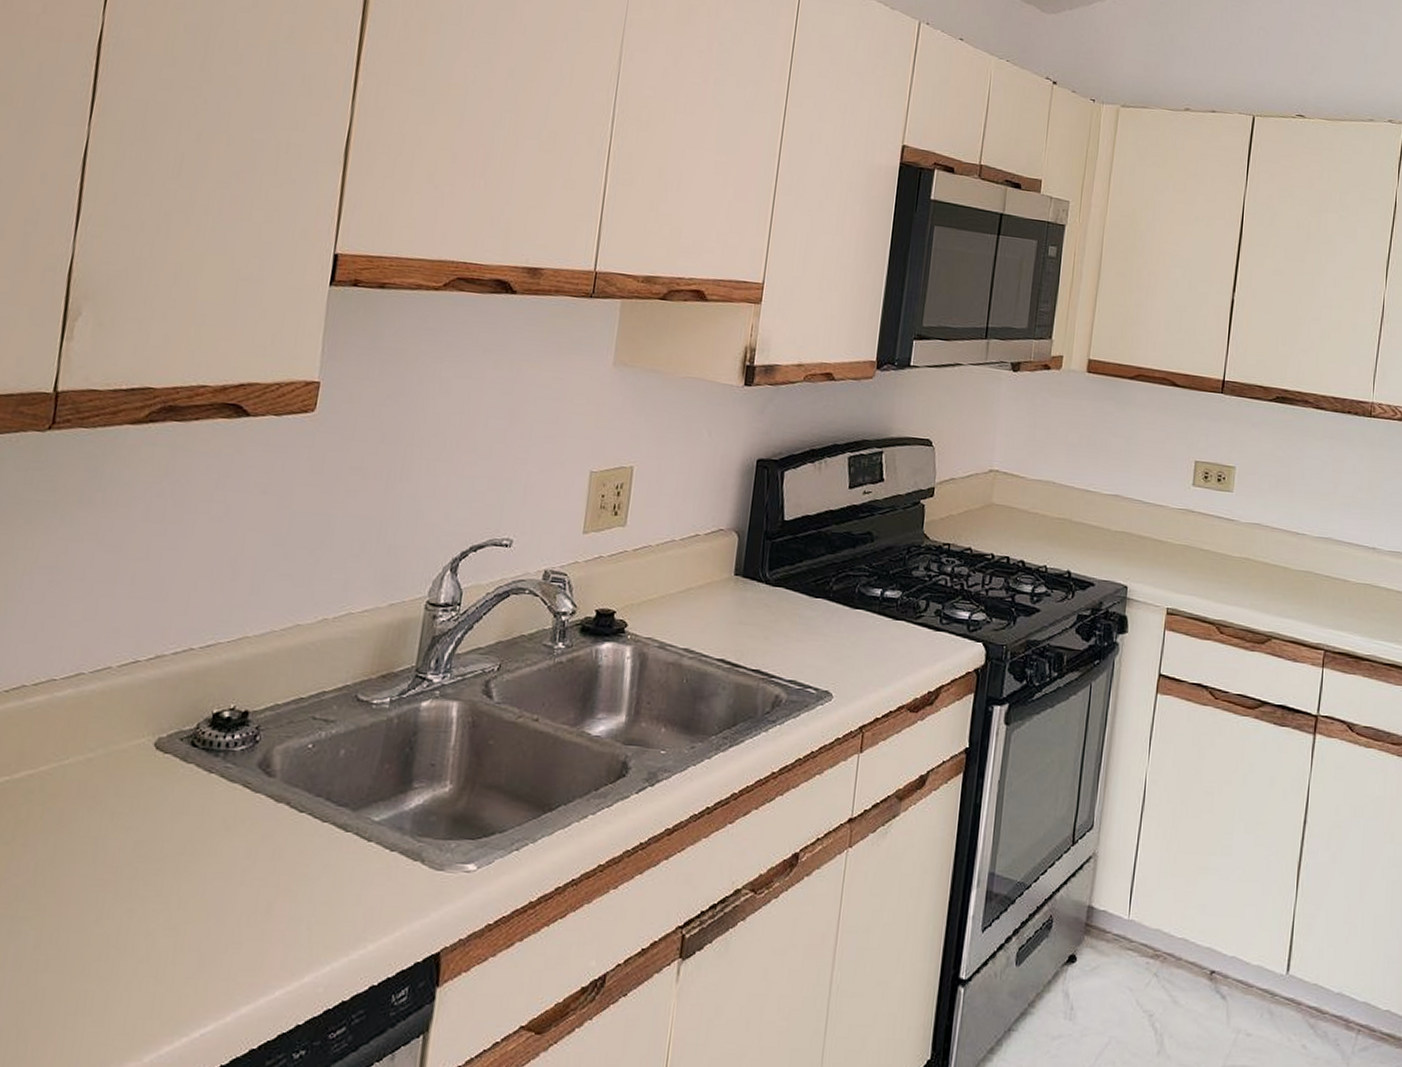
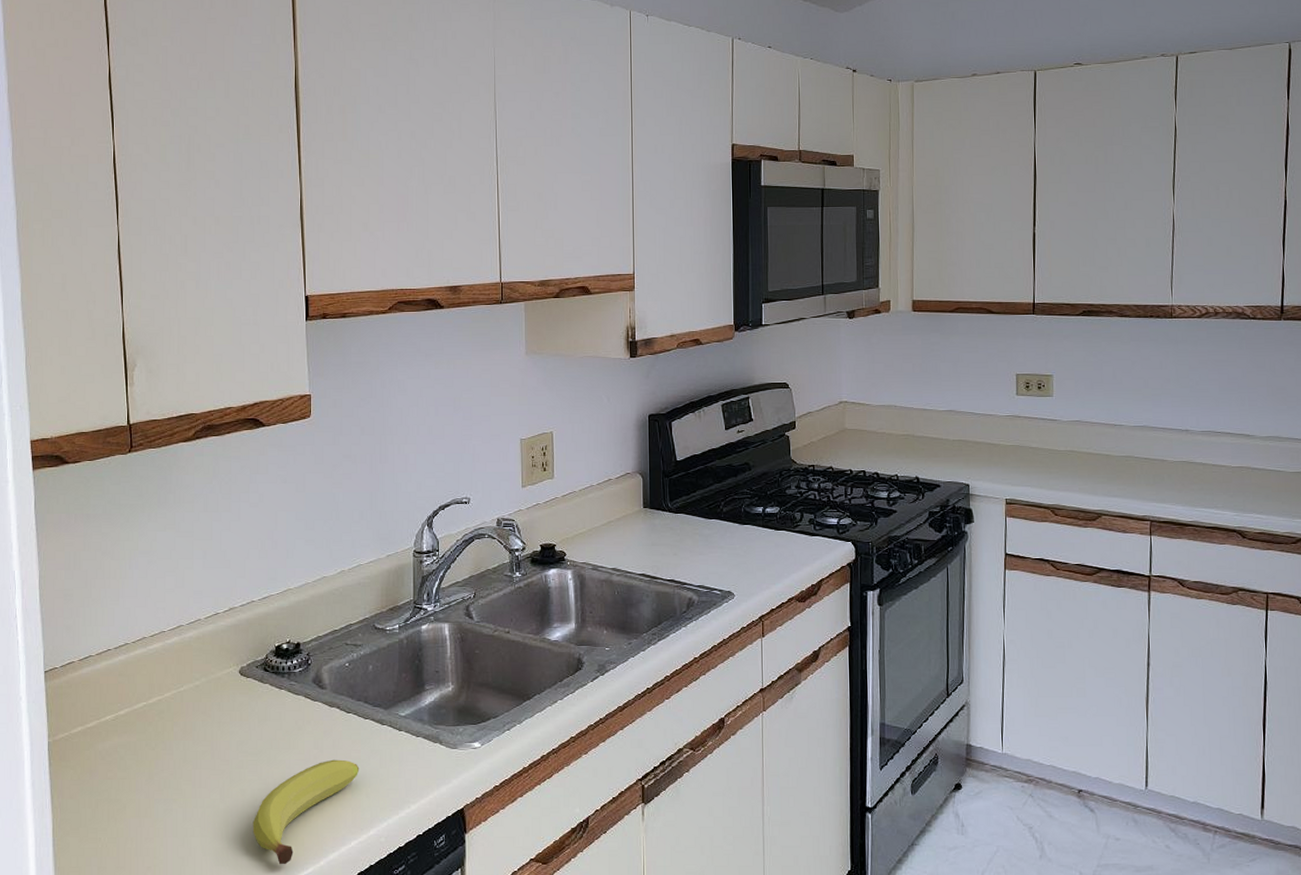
fruit: none [134,874,304,1019] -> present [252,759,360,865]

